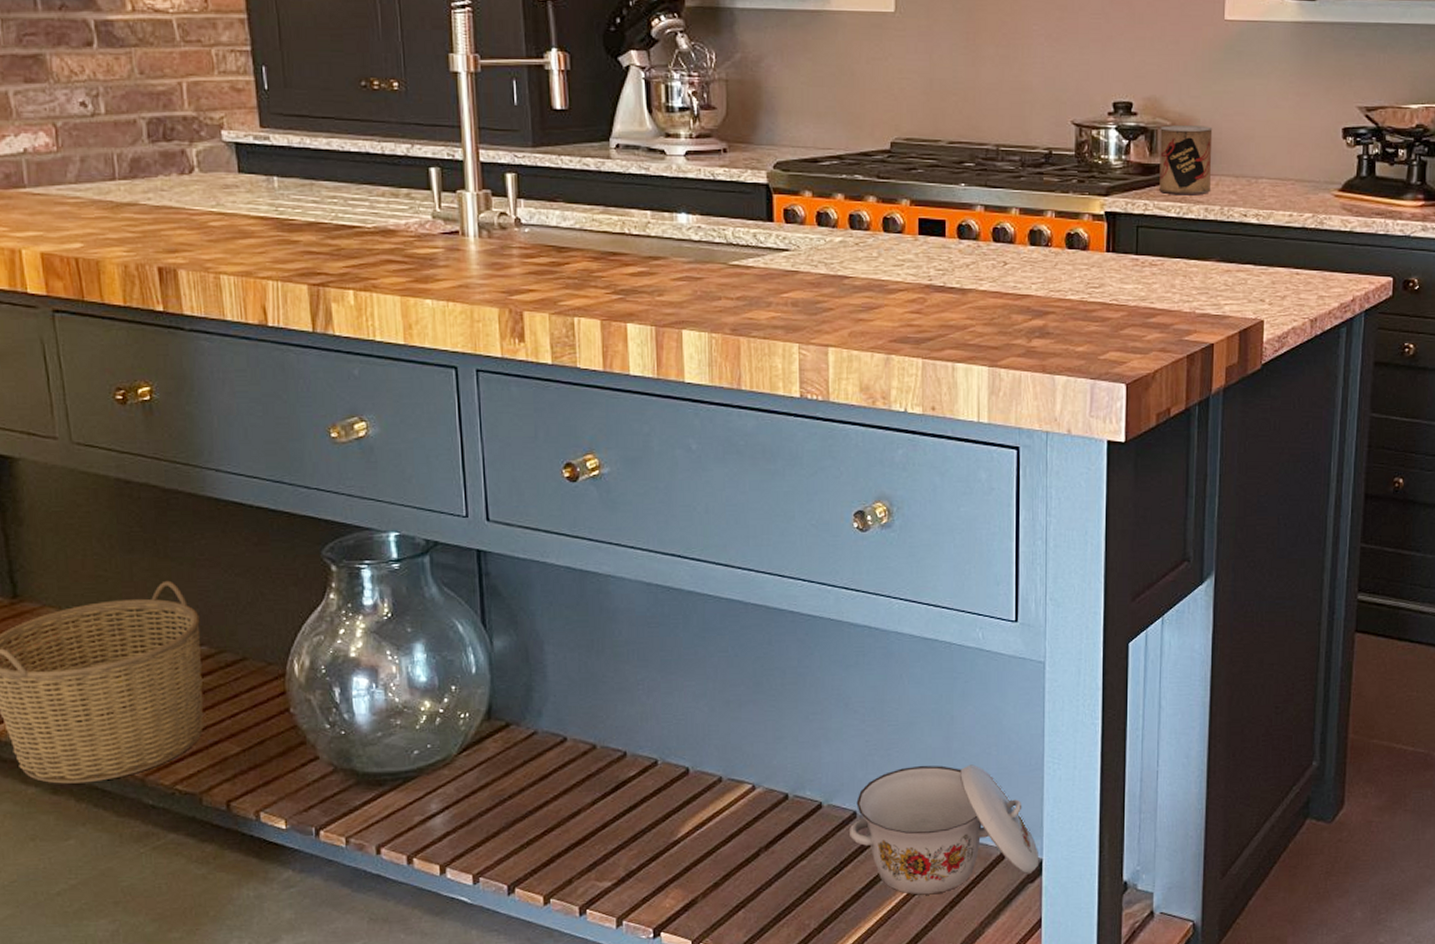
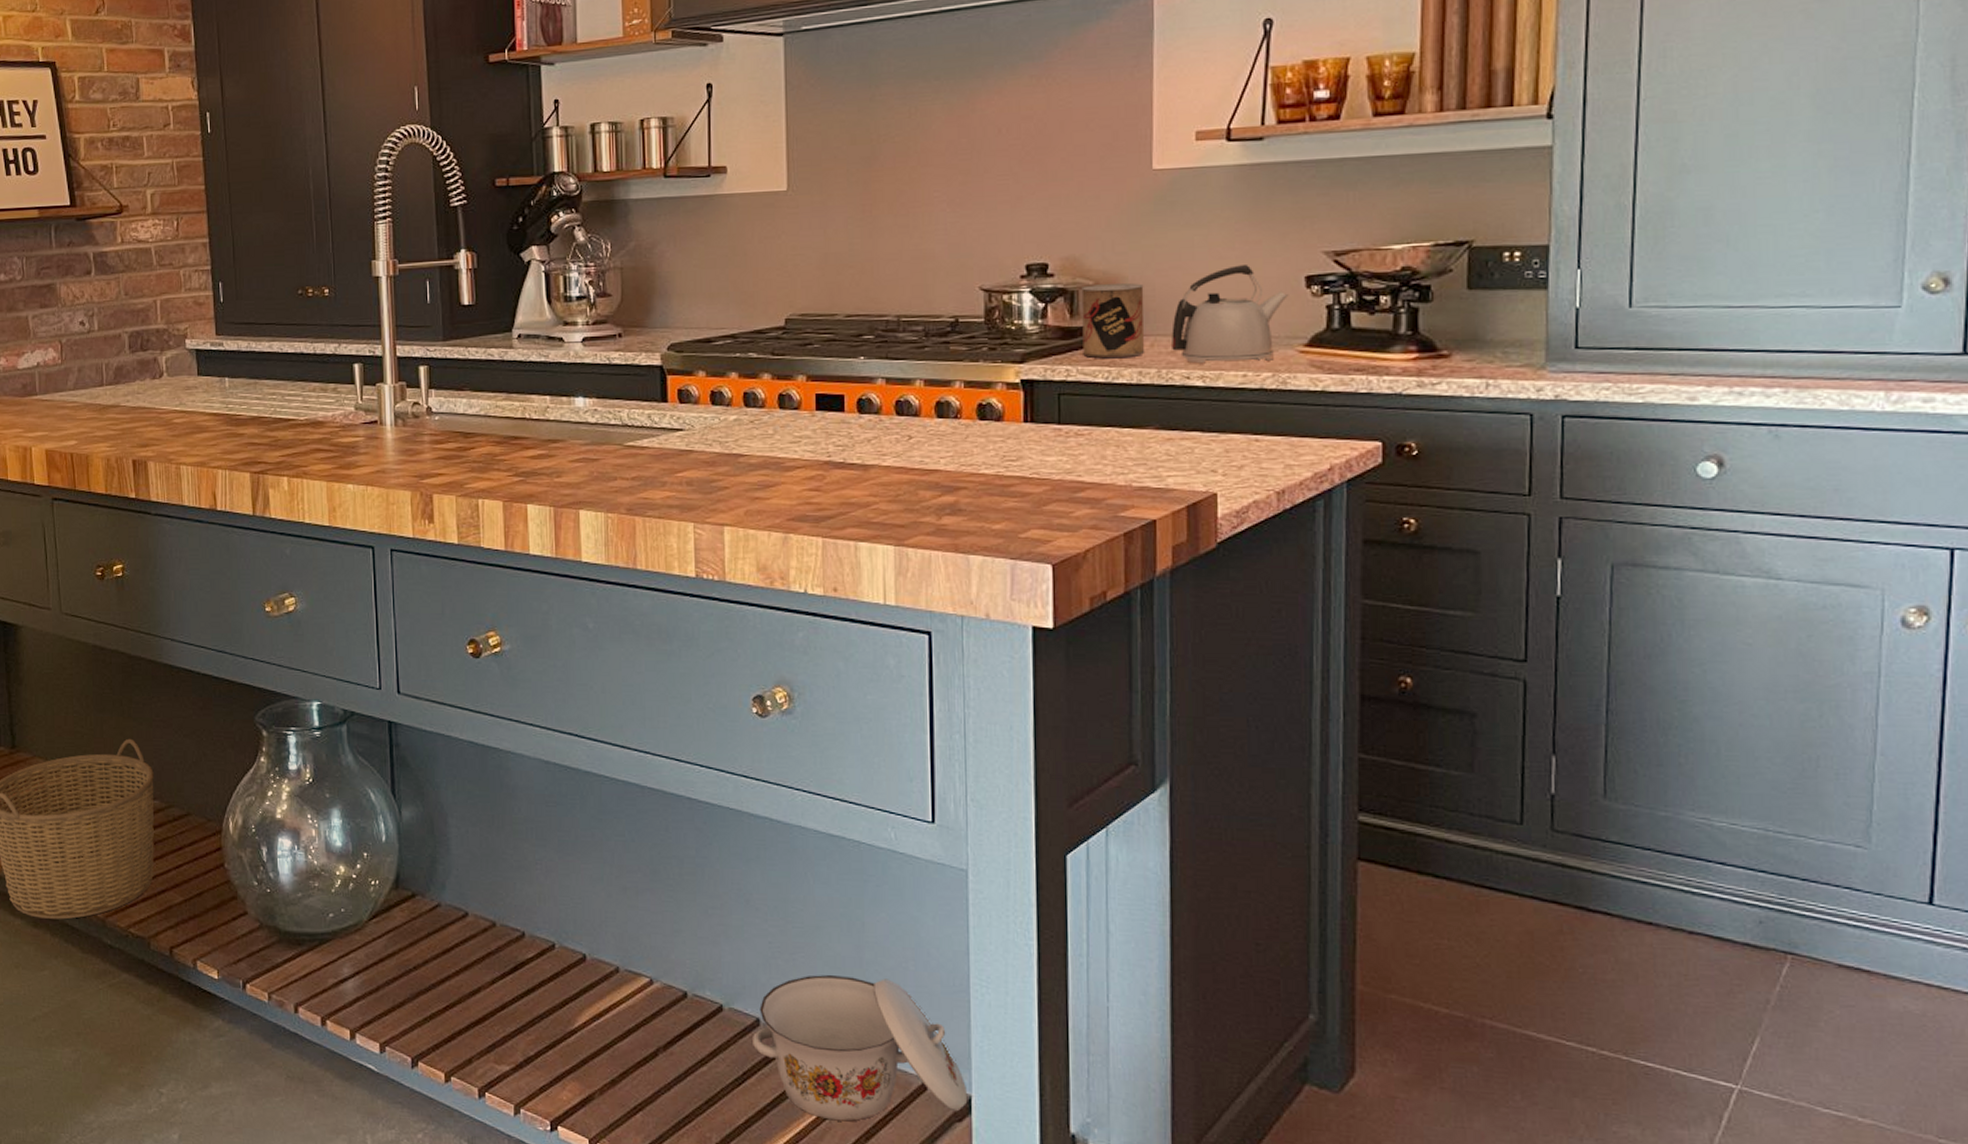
kettle: none [1233,113,1329,203] -> present [1171,263,1289,364]

